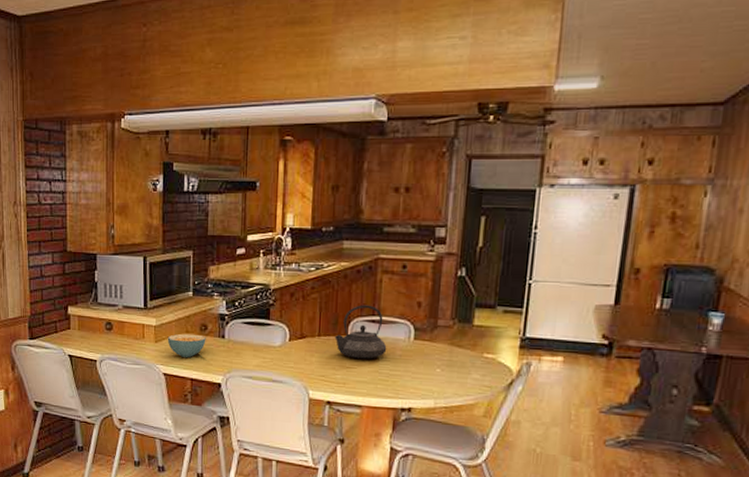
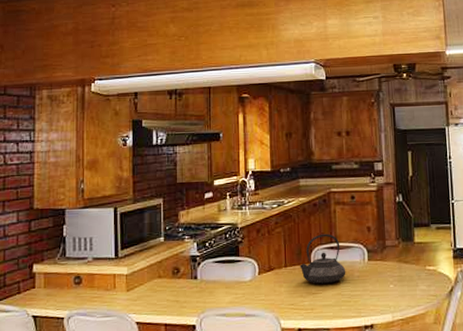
cereal bowl: present [167,333,206,357] -> none [139,278,179,303]

